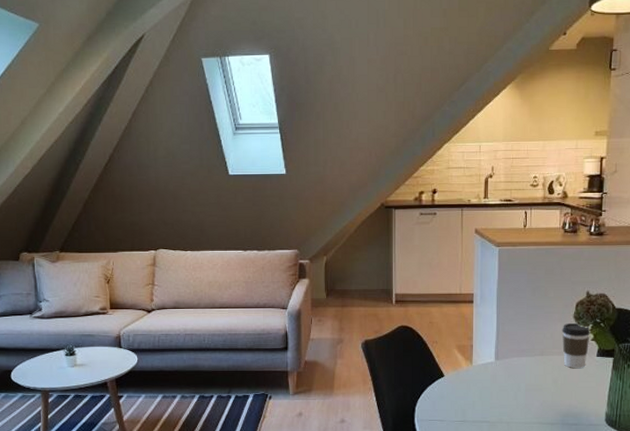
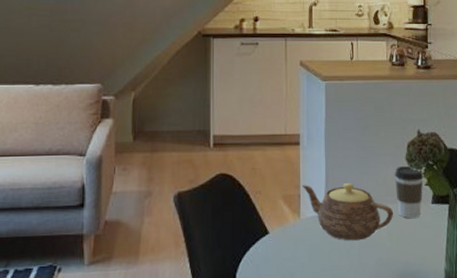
teapot: none [474,336,560,385] -> present [302,182,394,241]

